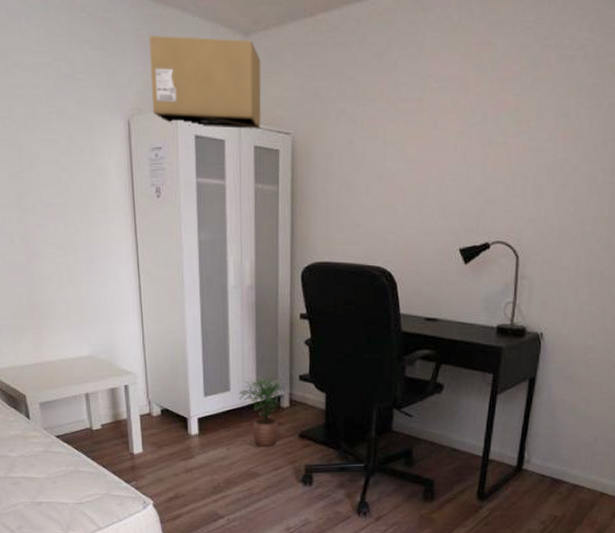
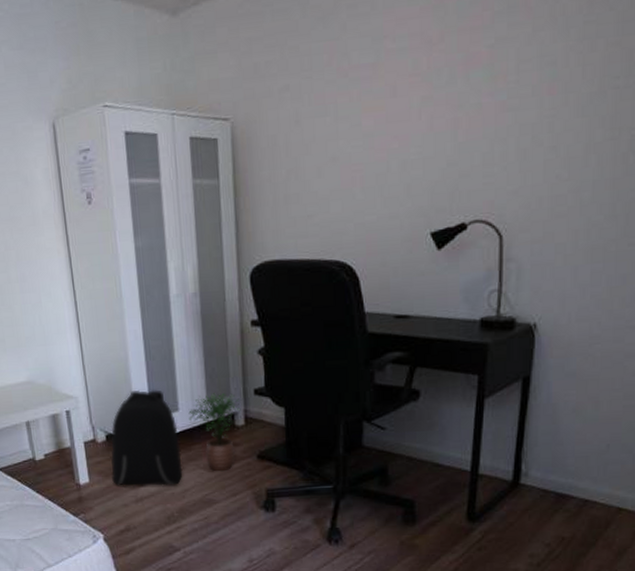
box: present [149,35,261,129] -> none [69,19,196,123]
backpack: none [164,371,231,458] -> present [111,390,183,486]

